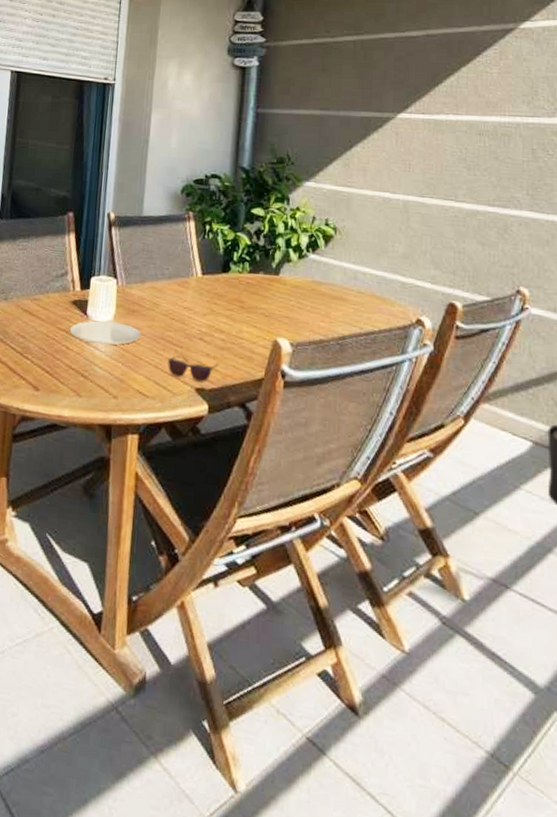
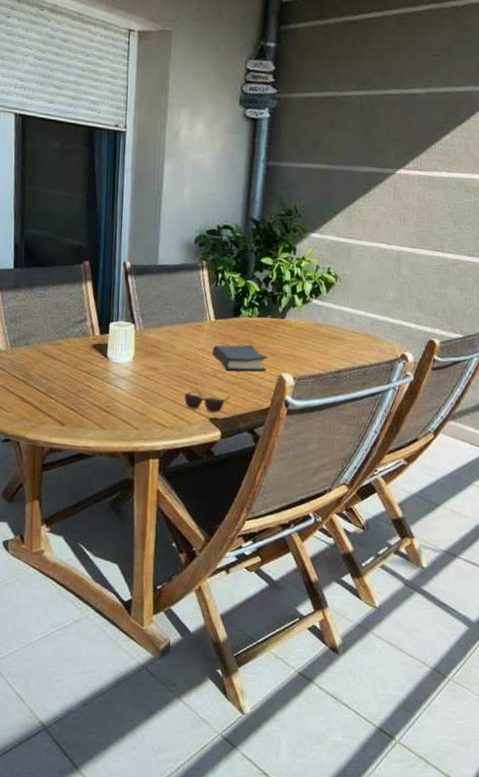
plate: present [69,320,141,345] -> none [91,362,159,384]
hardback book: none [198,303,261,336] -> present [212,344,268,372]

